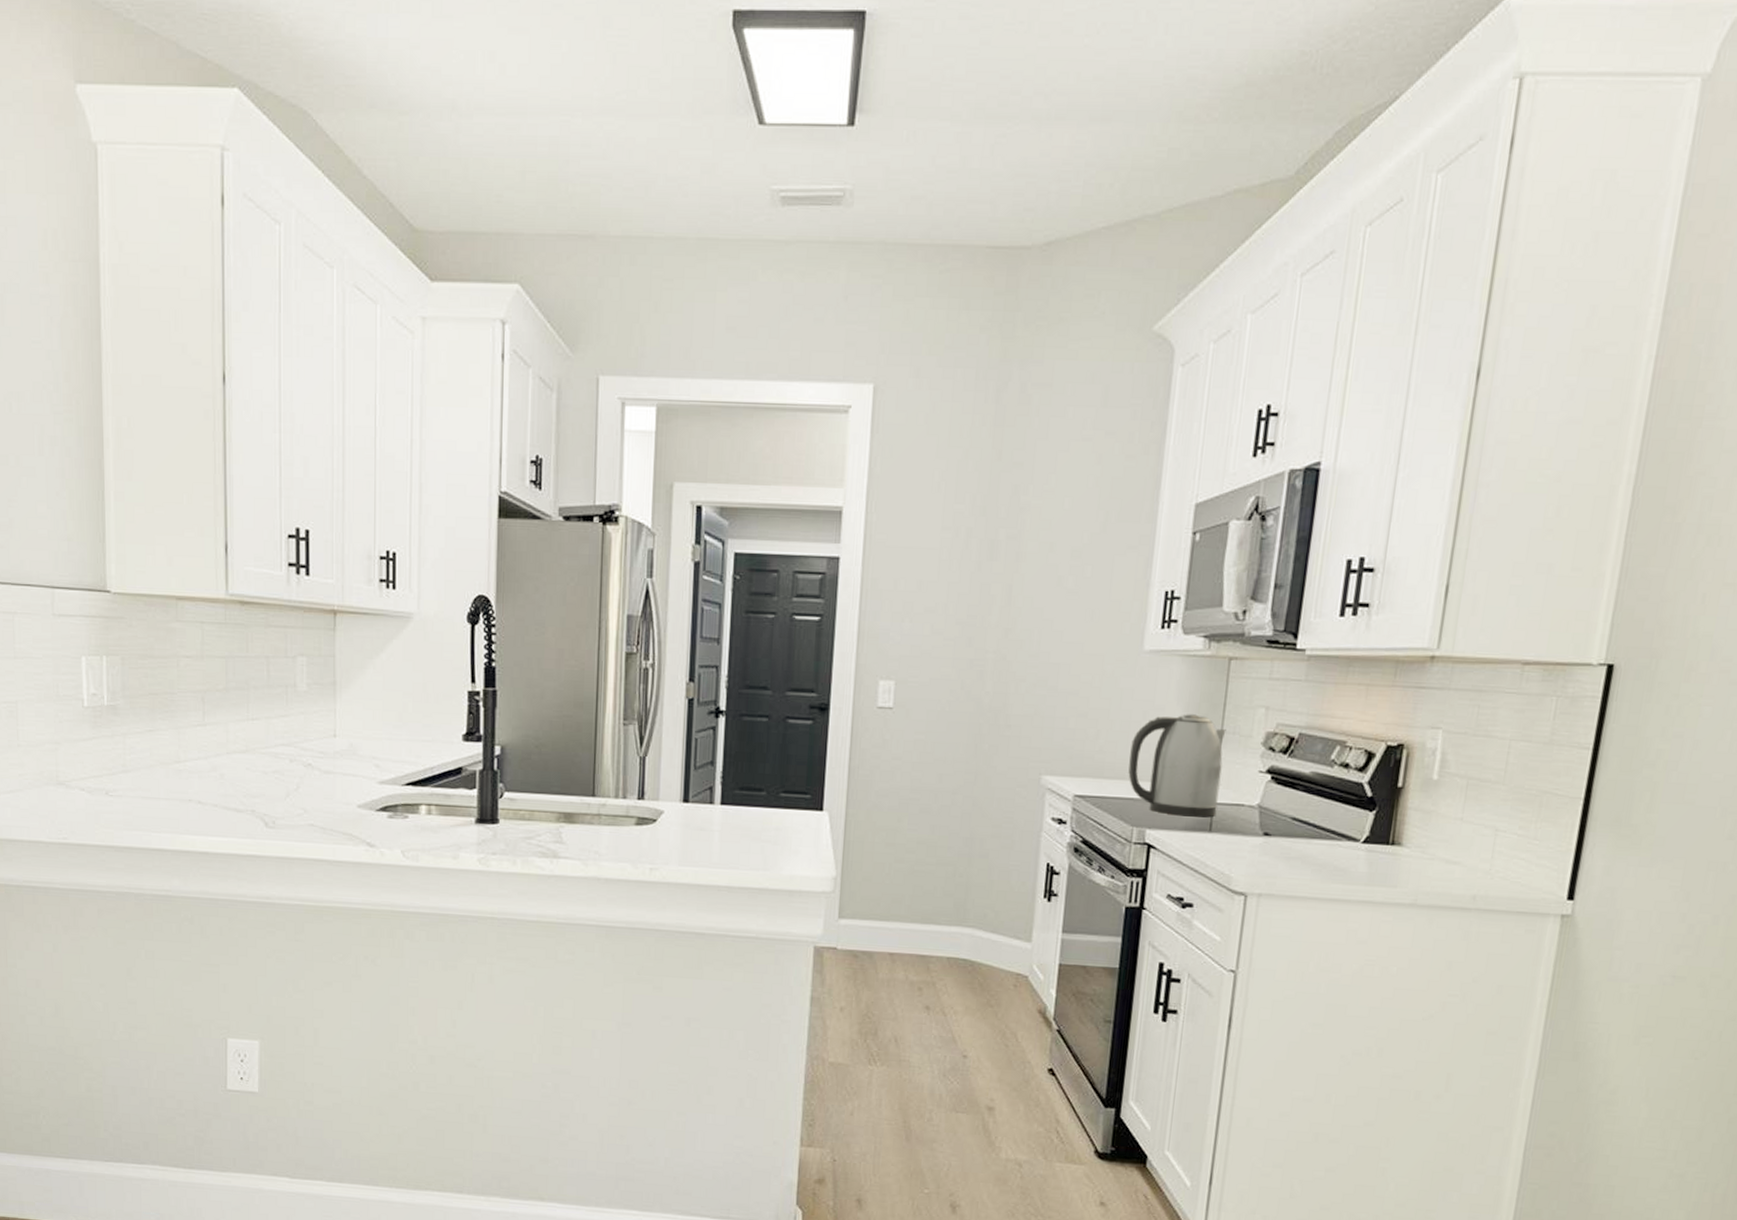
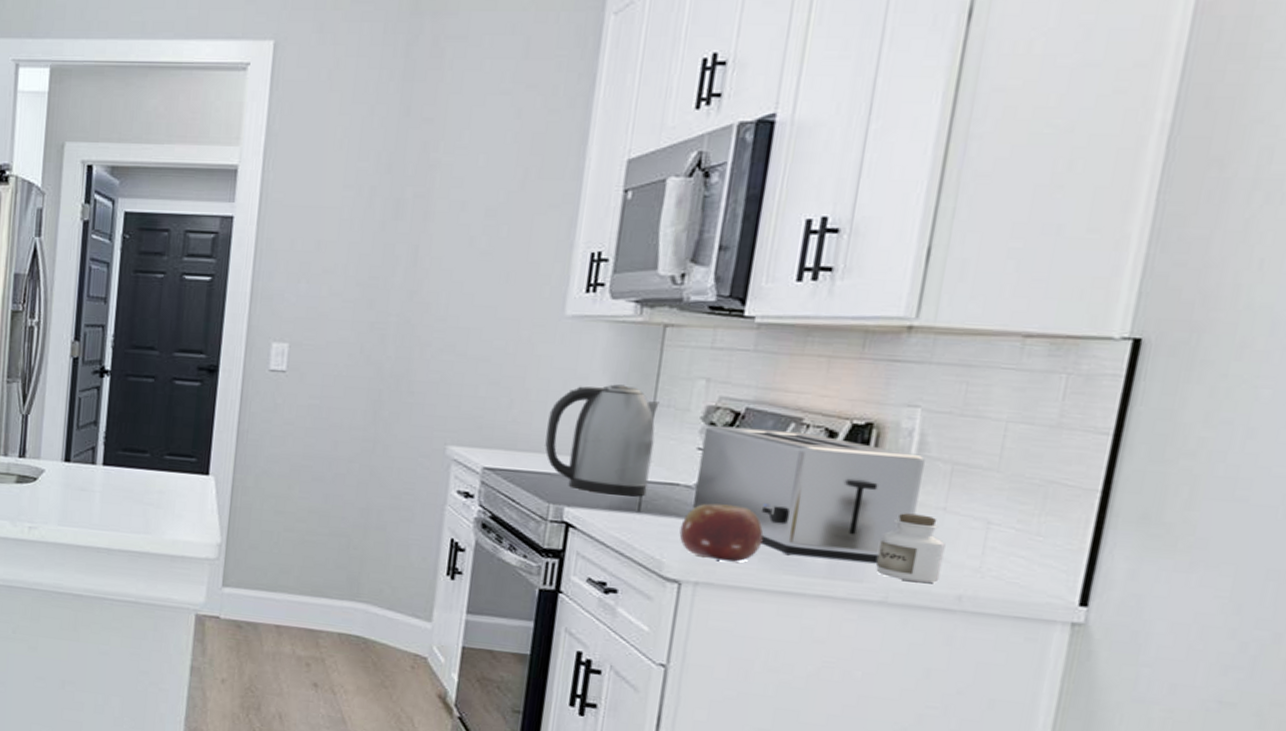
fruit: none [1245,821,1315,874] -> present [679,503,764,562]
toaster: none [1256,749,1446,871] -> present [693,425,925,564]
jar: none [1407,824,1463,886] -> present [876,513,946,584]

